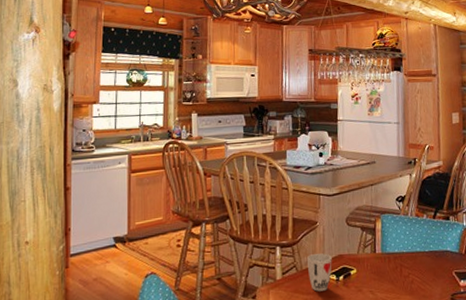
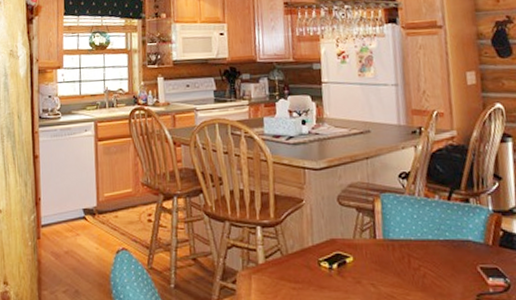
cup: present [307,253,332,292] -> none [293,236,323,280]

